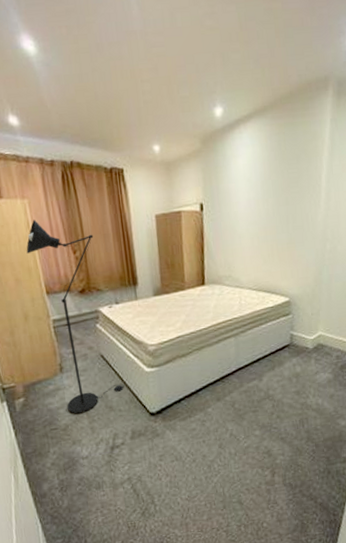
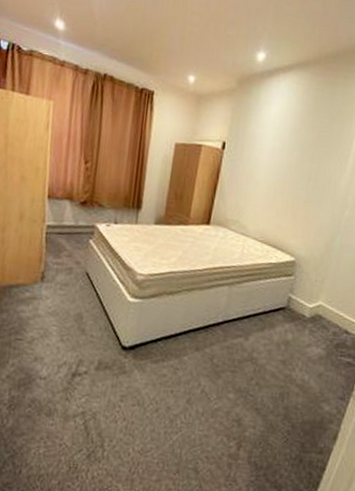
floor lamp: present [26,219,125,414] -> none [38,122,109,330]

